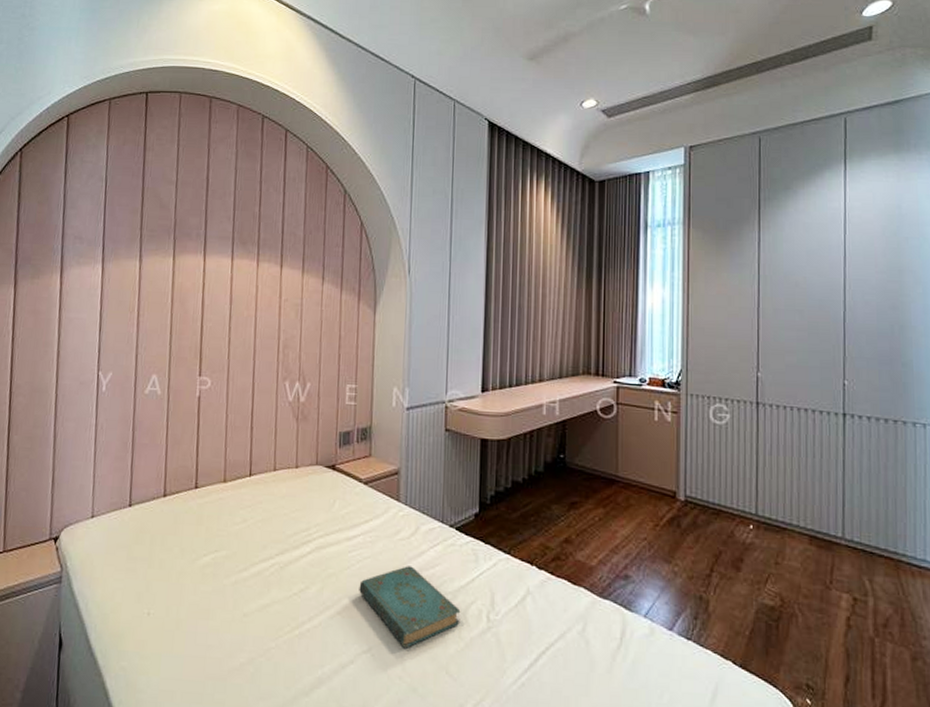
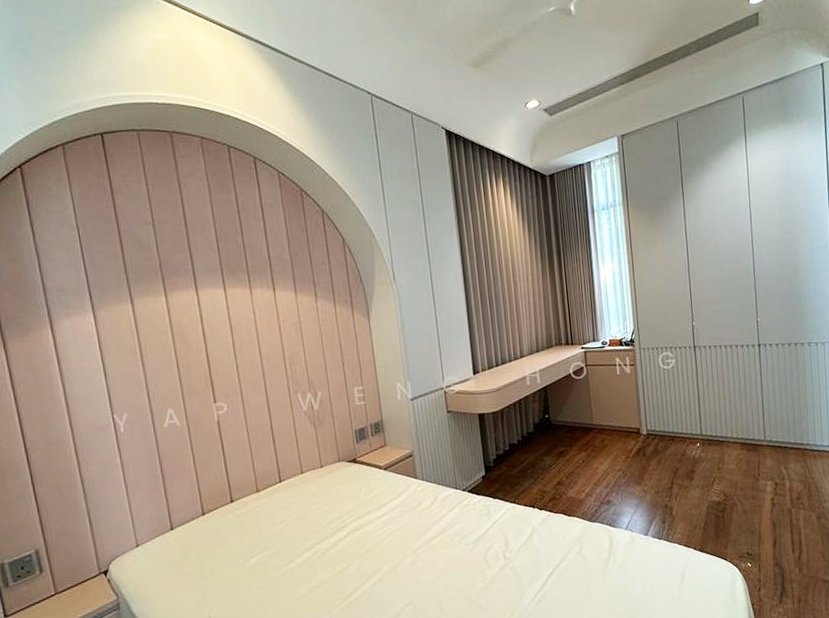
book: present [359,566,461,648] -> none [393,529,483,595]

